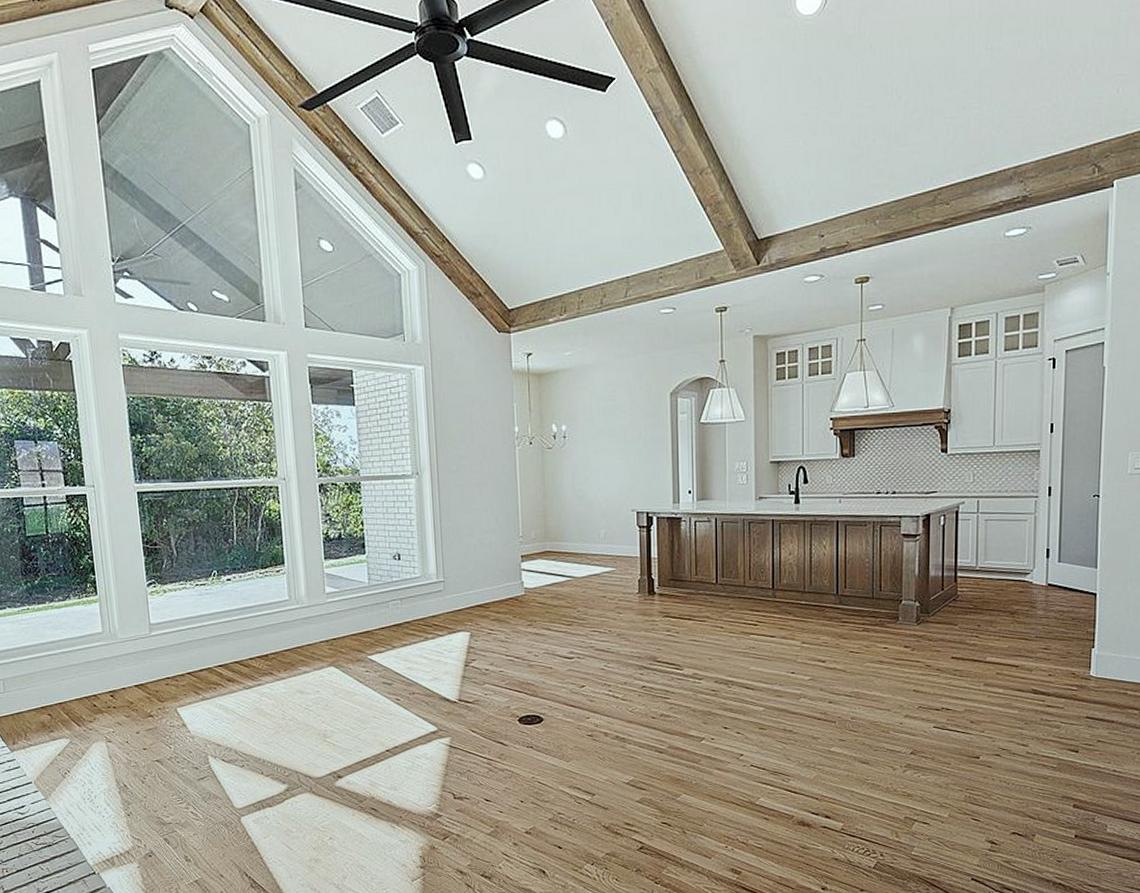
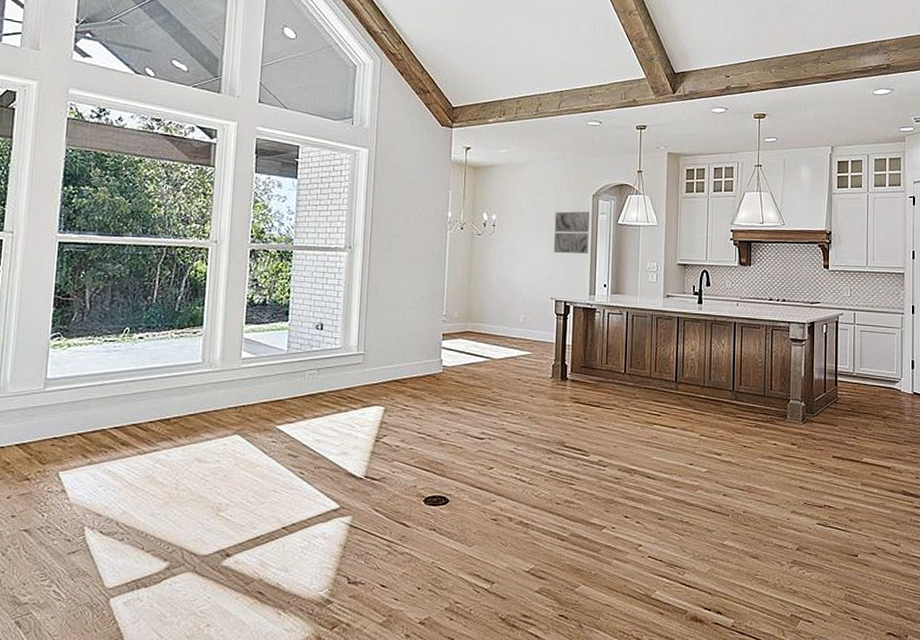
wall art: none [629,412,669,462] -> present [553,211,590,254]

